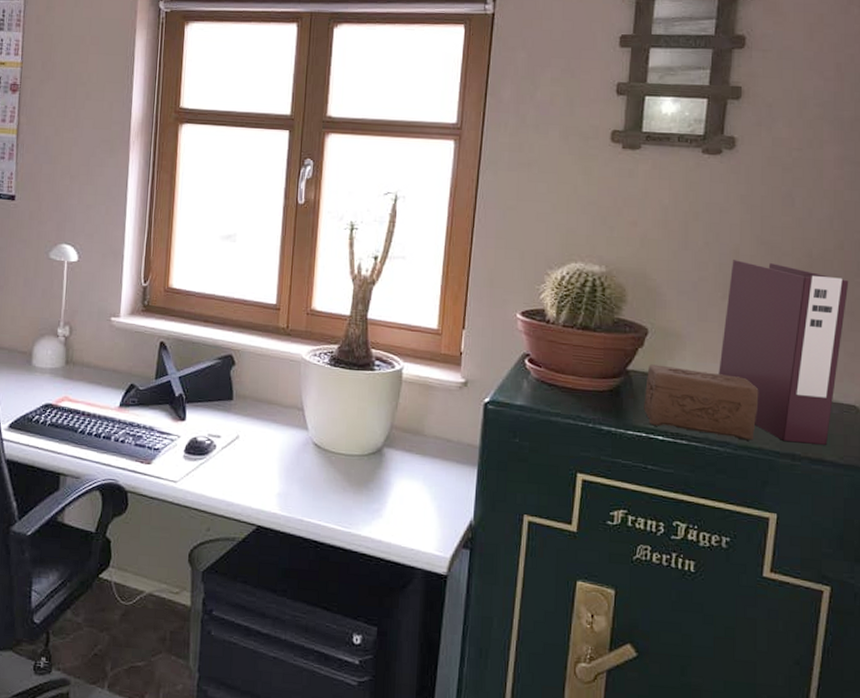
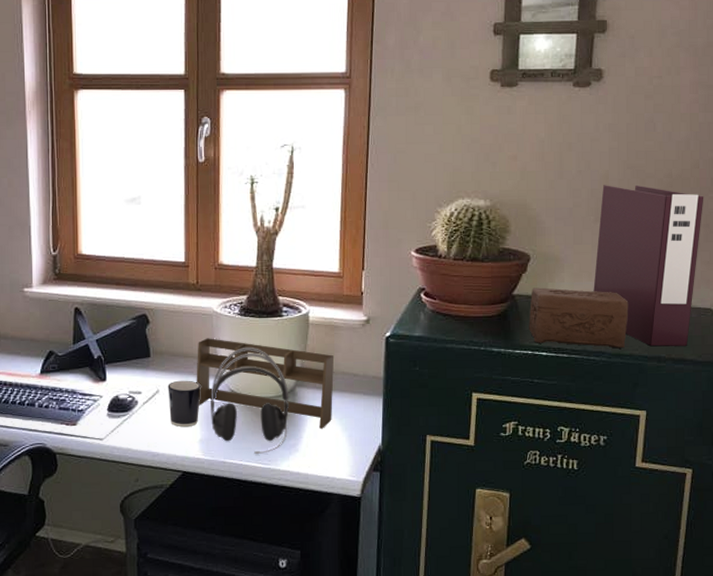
mug: none [248,427,283,479] -> present [168,380,201,428]
desk organizer: none [278,386,427,495] -> present [196,338,335,429]
headphones: none [291,399,376,516] -> present [210,347,289,454]

